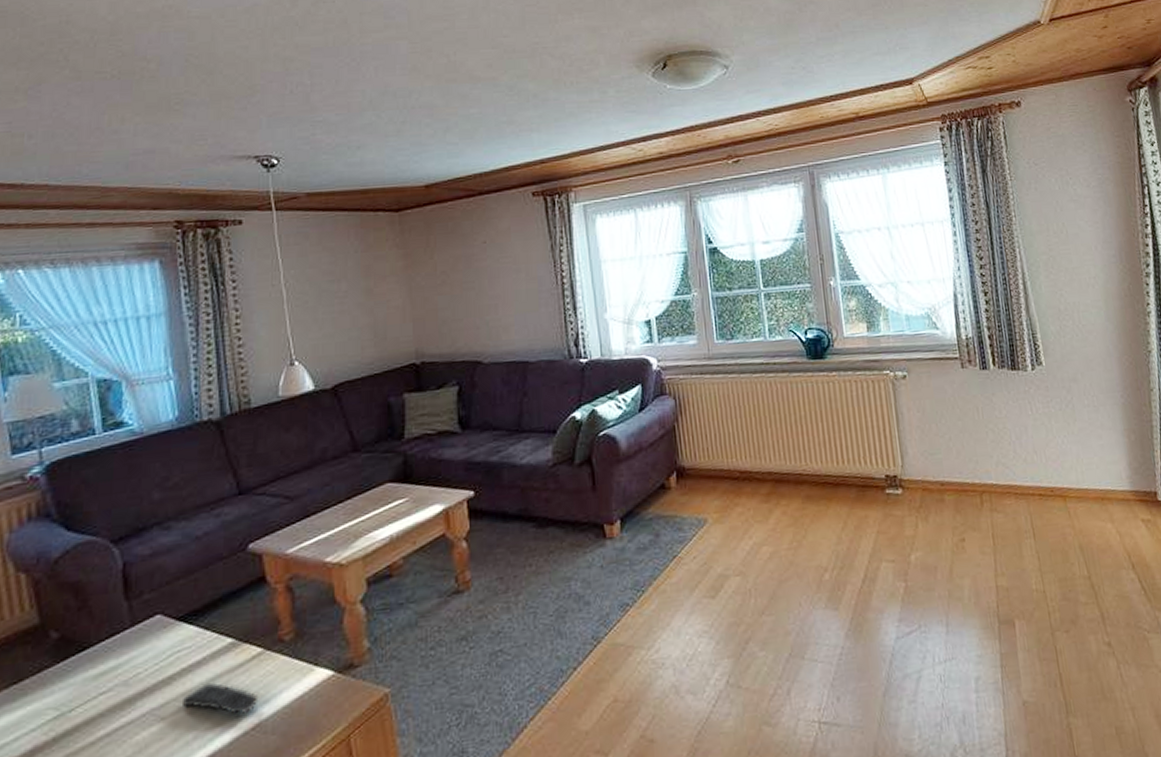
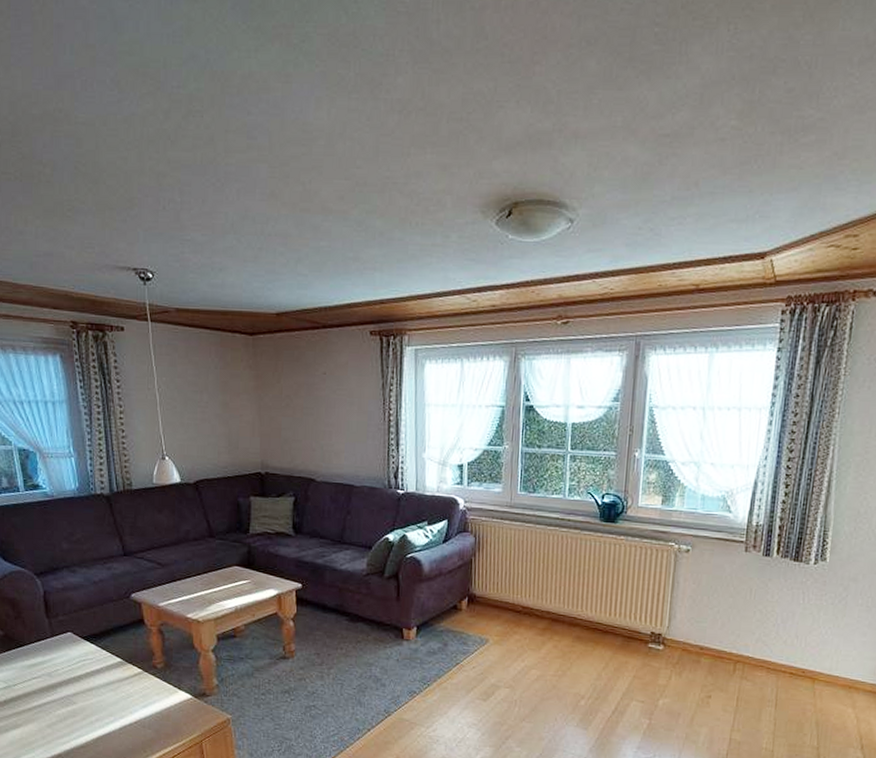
remote control: present [181,682,259,715] -> none [87,685,140,712]

